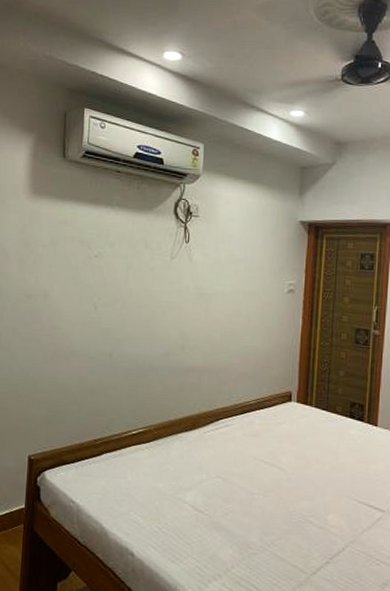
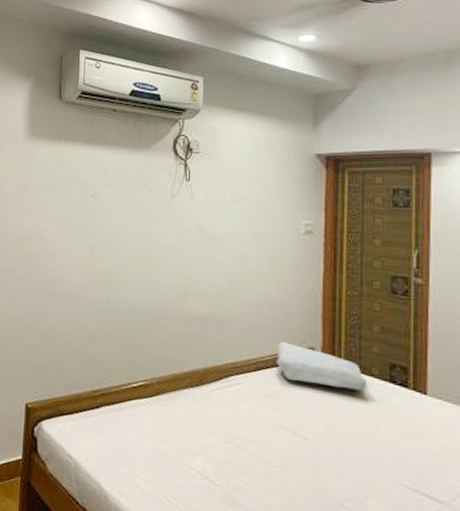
soap bar: none [260,388,331,426] -> present [276,342,366,391]

